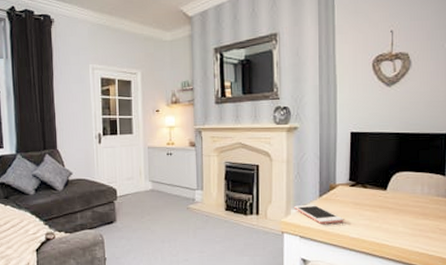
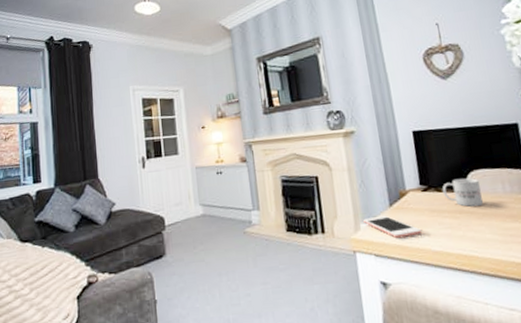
mug: none [368,178,403,203] -> present [442,178,483,207]

